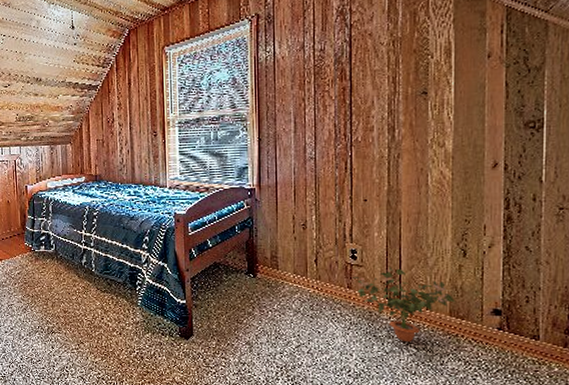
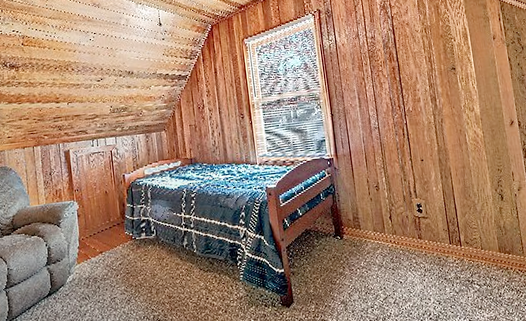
potted plant: present [351,267,455,343] -> none [420,215,502,281]

